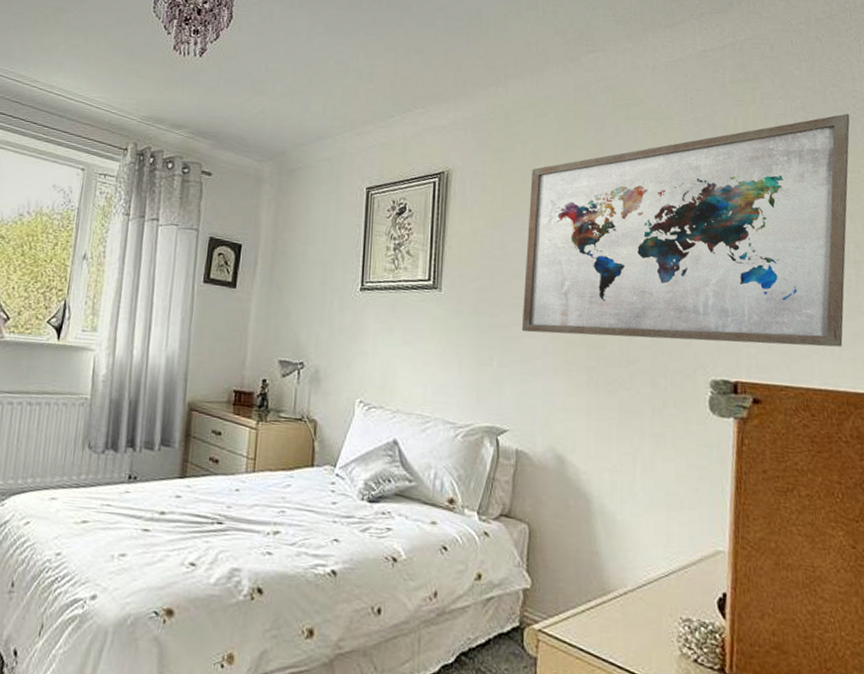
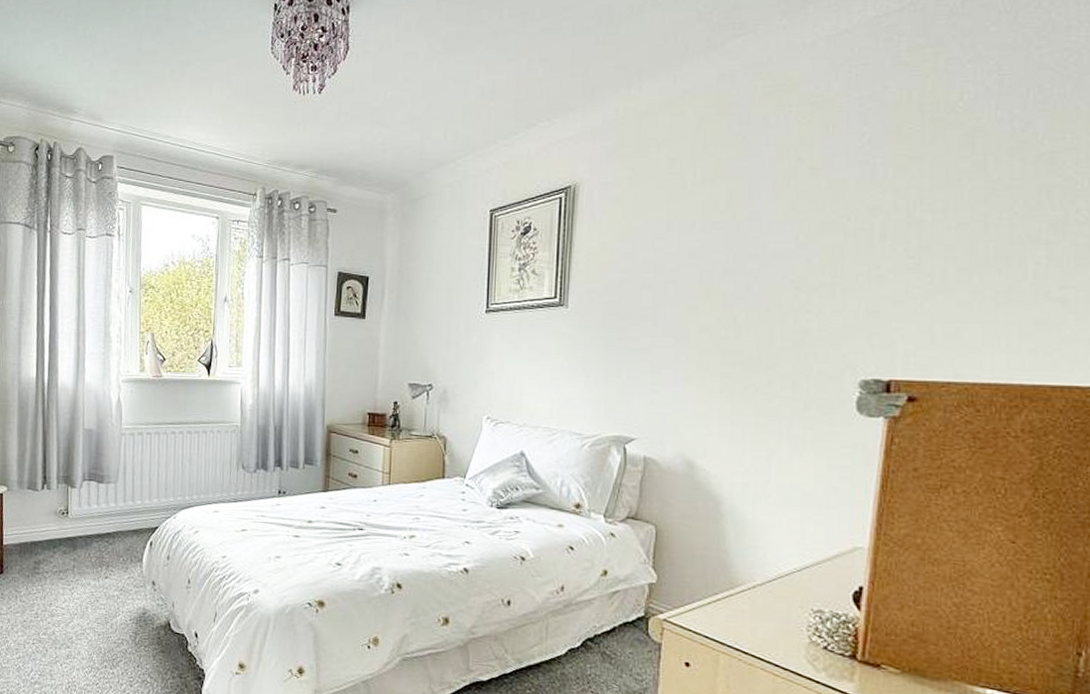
wall art: present [521,113,850,347] -> none [651,70,1059,343]

